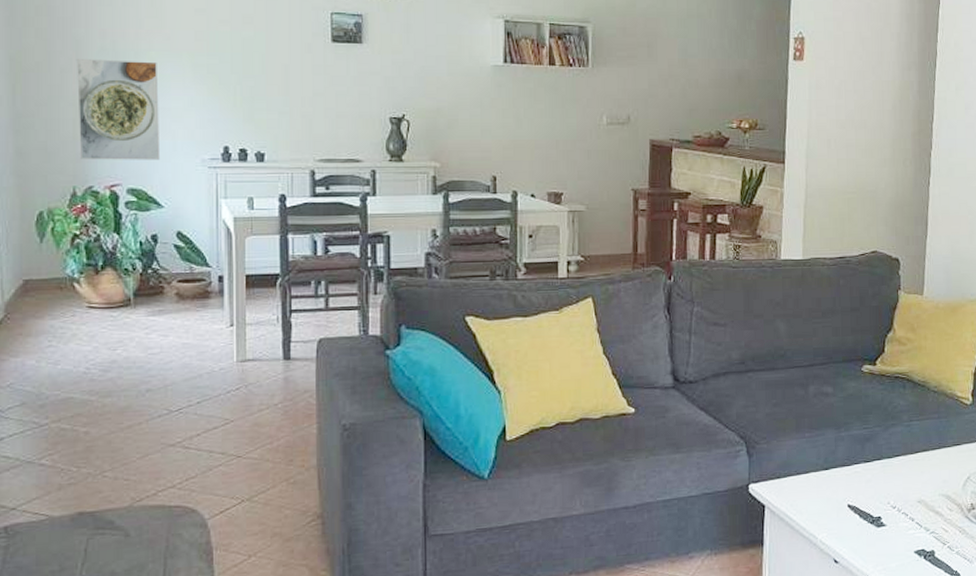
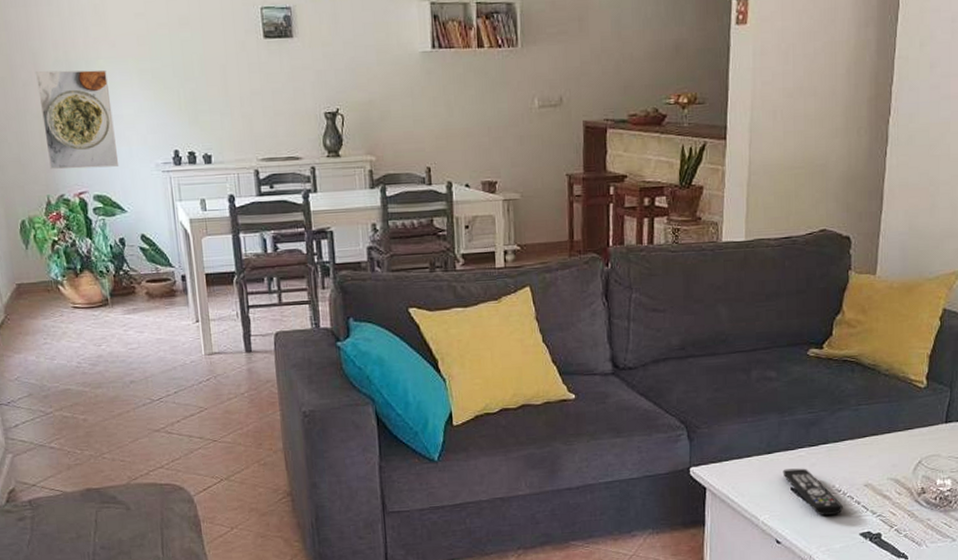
remote control: none [840,484,898,533] -> present [783,468,843,516]

